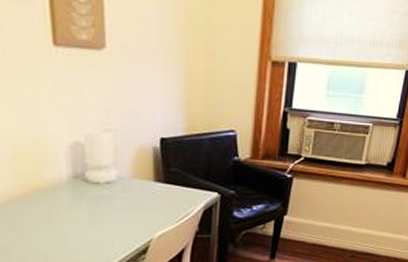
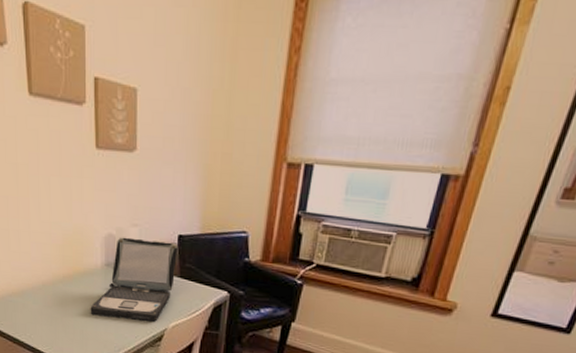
laptop: none [55,144,162,236] -> present [90,237,179,323]

